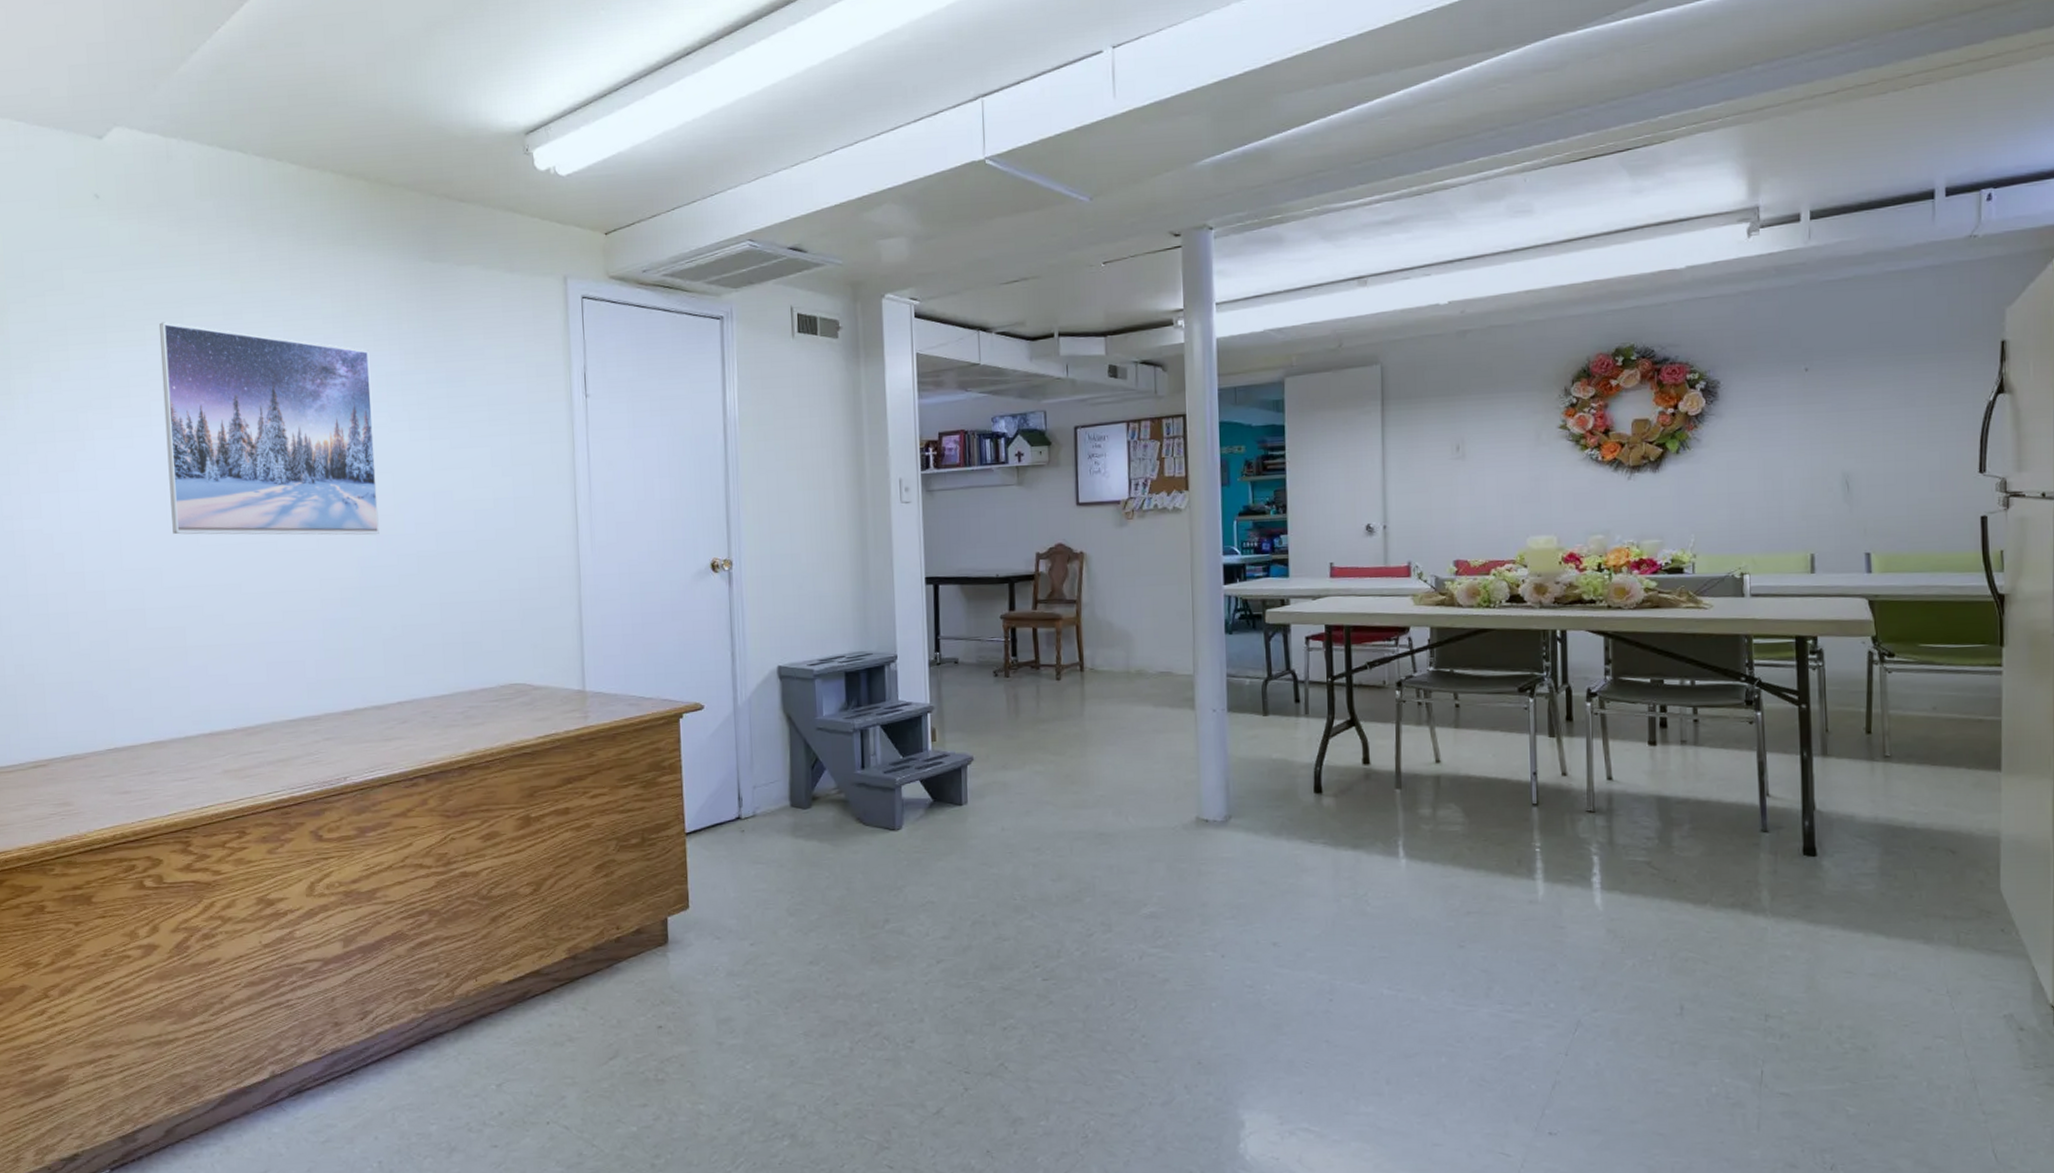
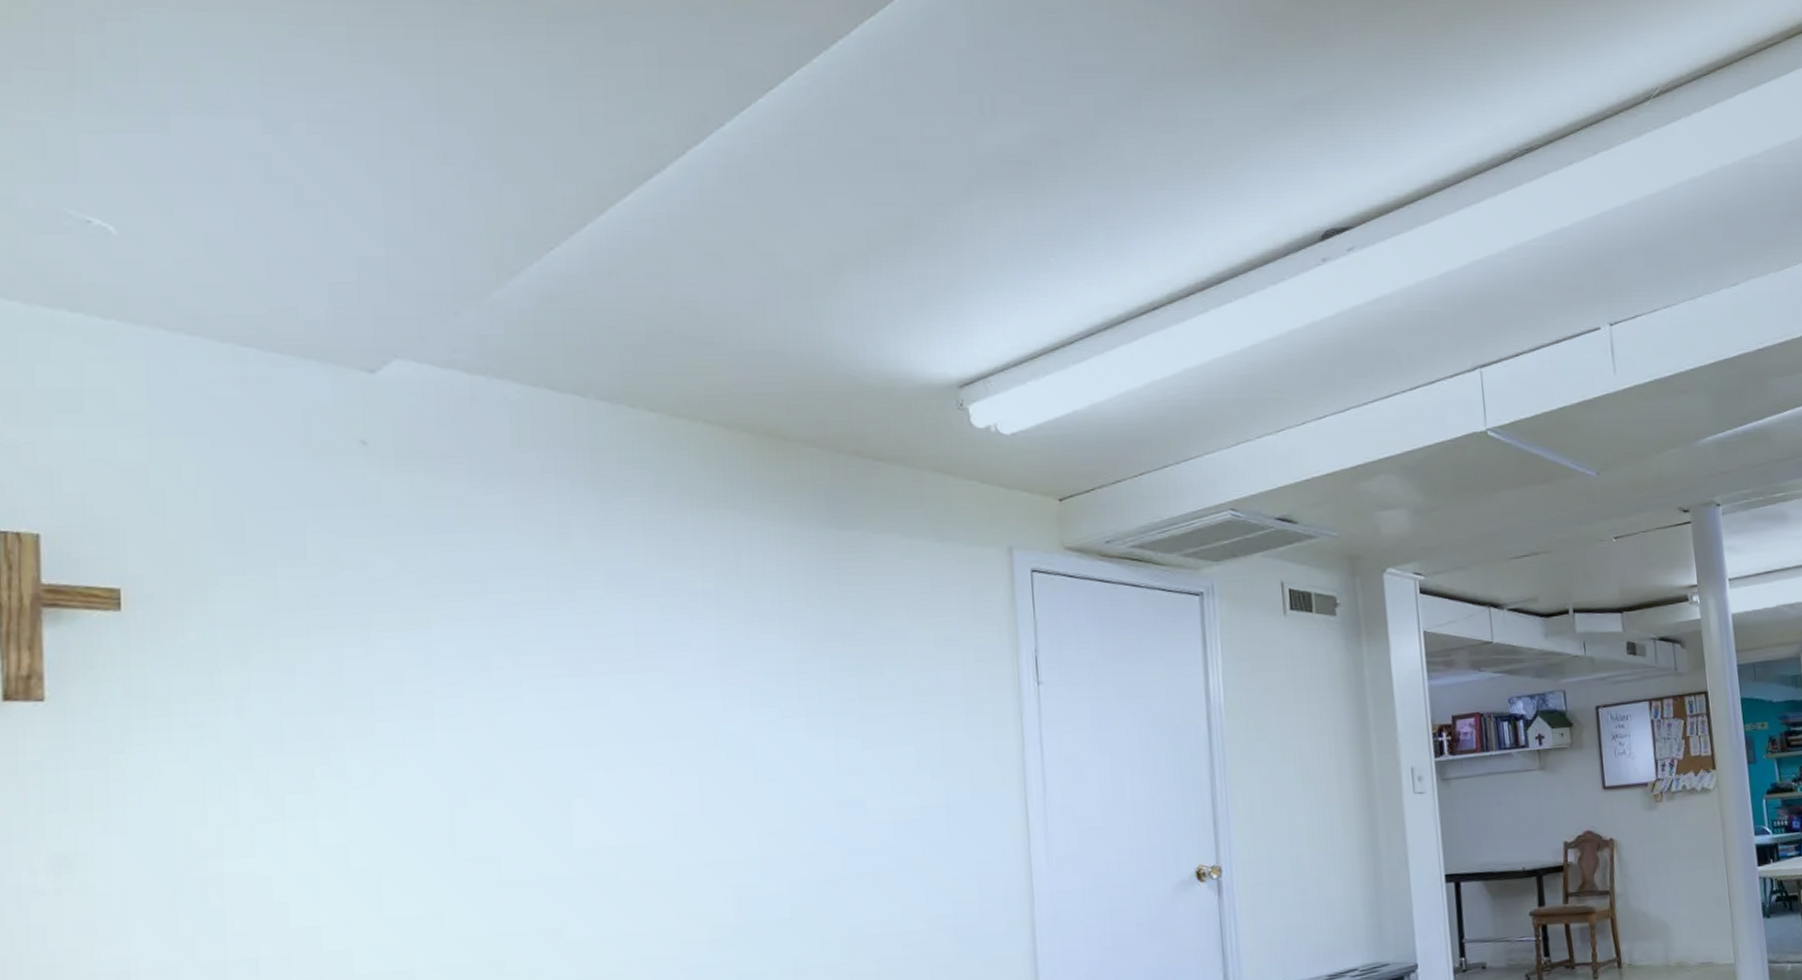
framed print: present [159,322,379,535] -> none [451,599,764,870]

